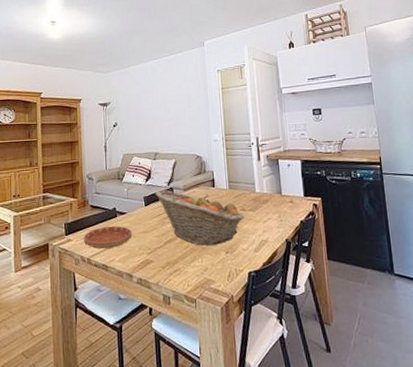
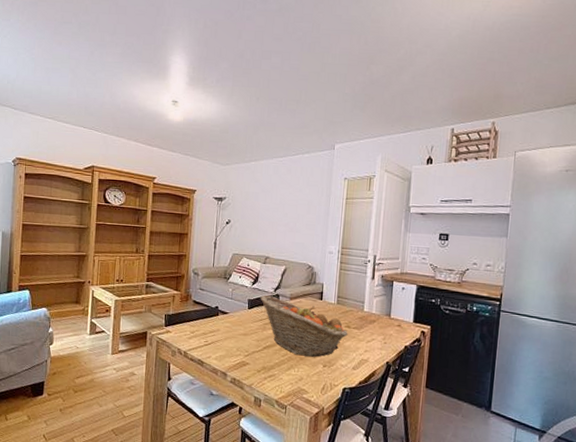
saucer: present [84,226,132,249] -> none [183,323,232,345]

